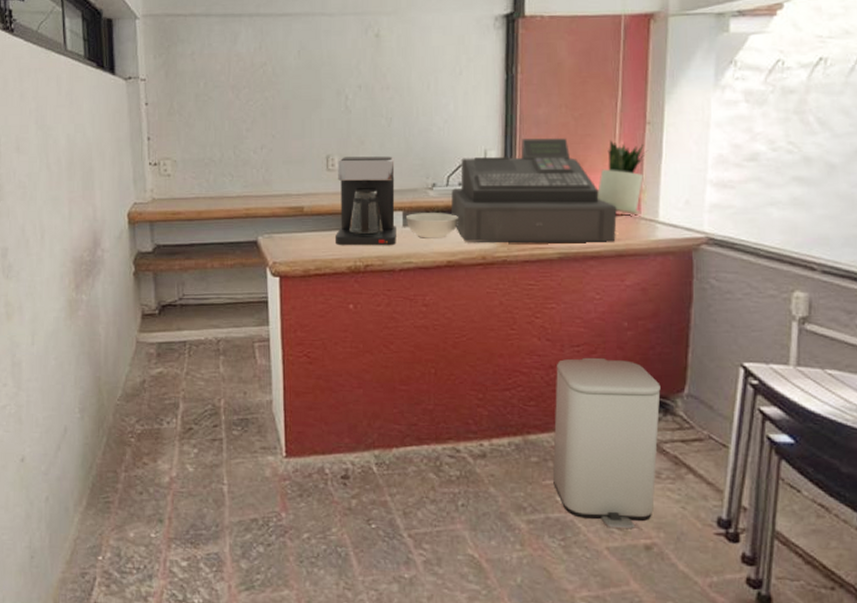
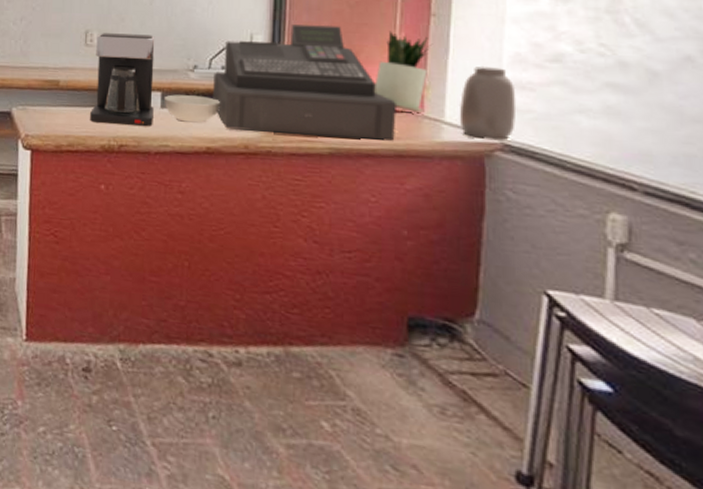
pedal bin: present [553,357,661,530] -> none [318,265,446,472]
vase: none [671,168,719,235] -> present [459,65,517,141]

